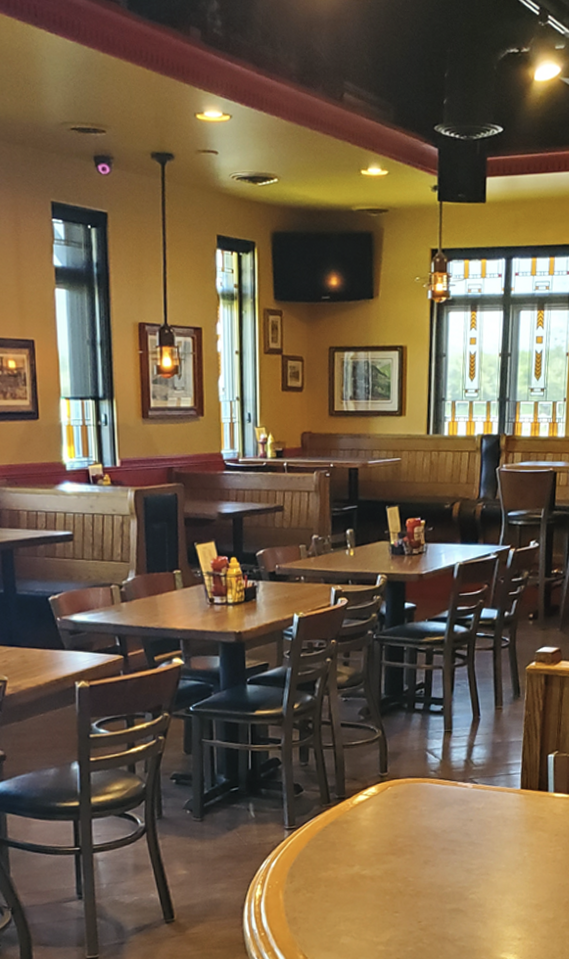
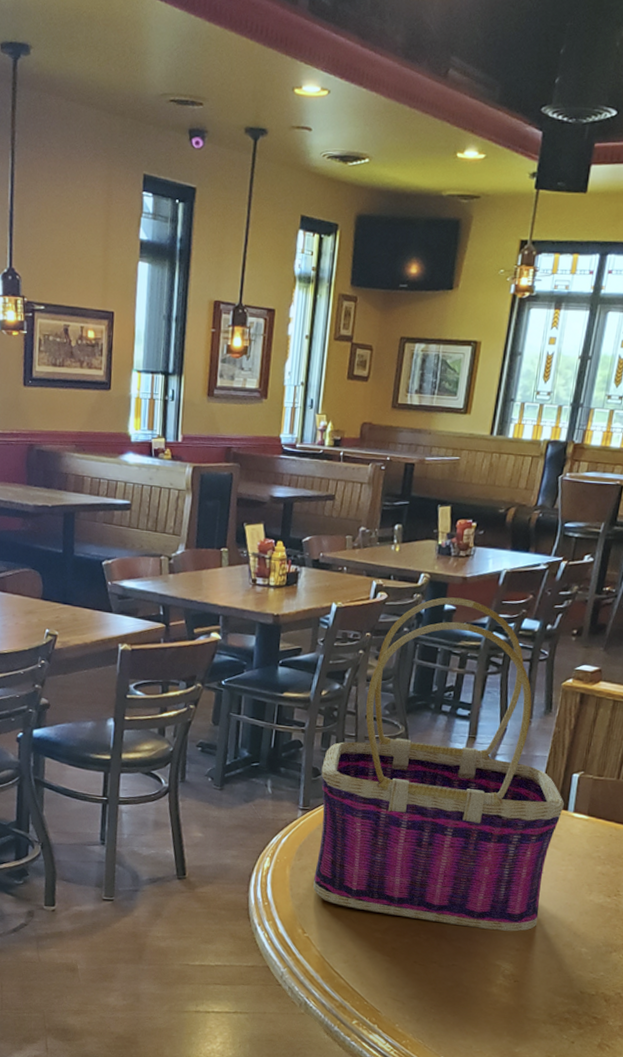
basket: none [303,595,544,925] -> present [313,597,564,932]

